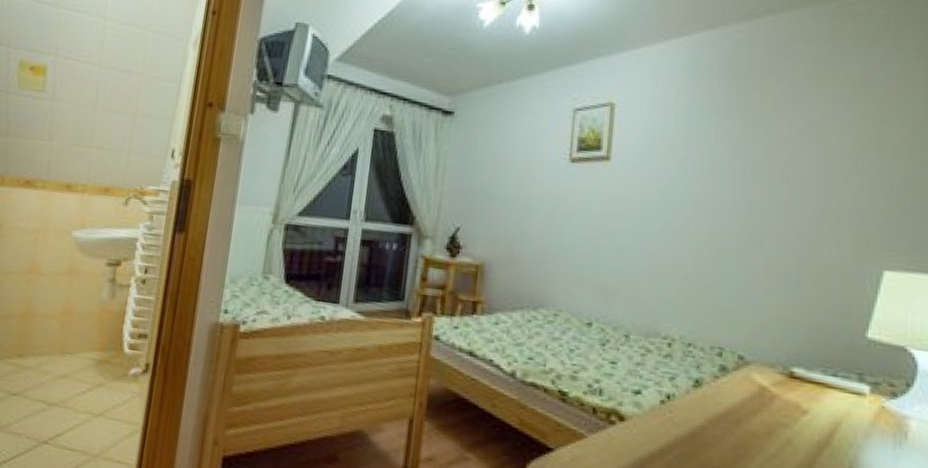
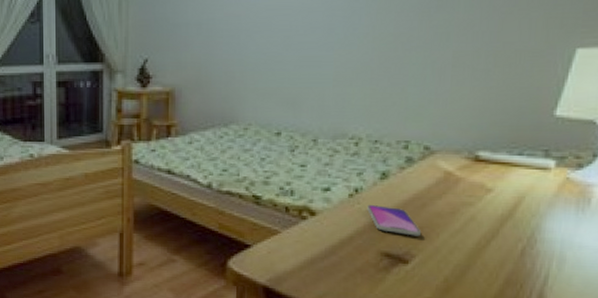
smartphone: none [679,415,735,457] -> present [367,205,421,236]

